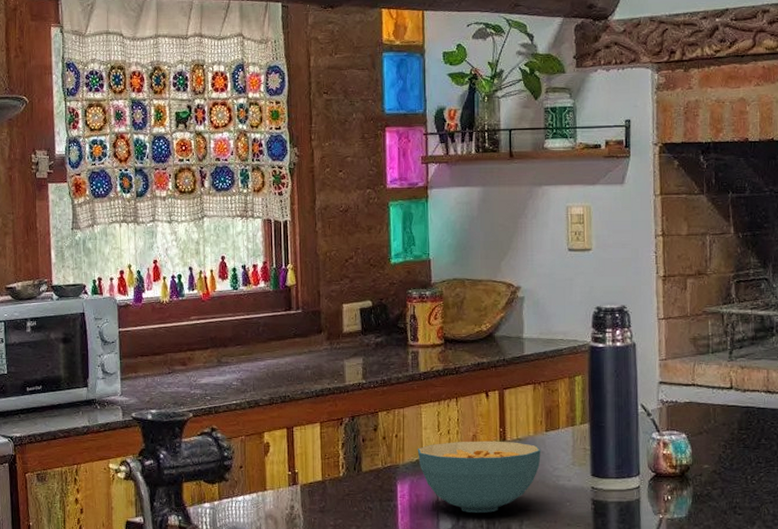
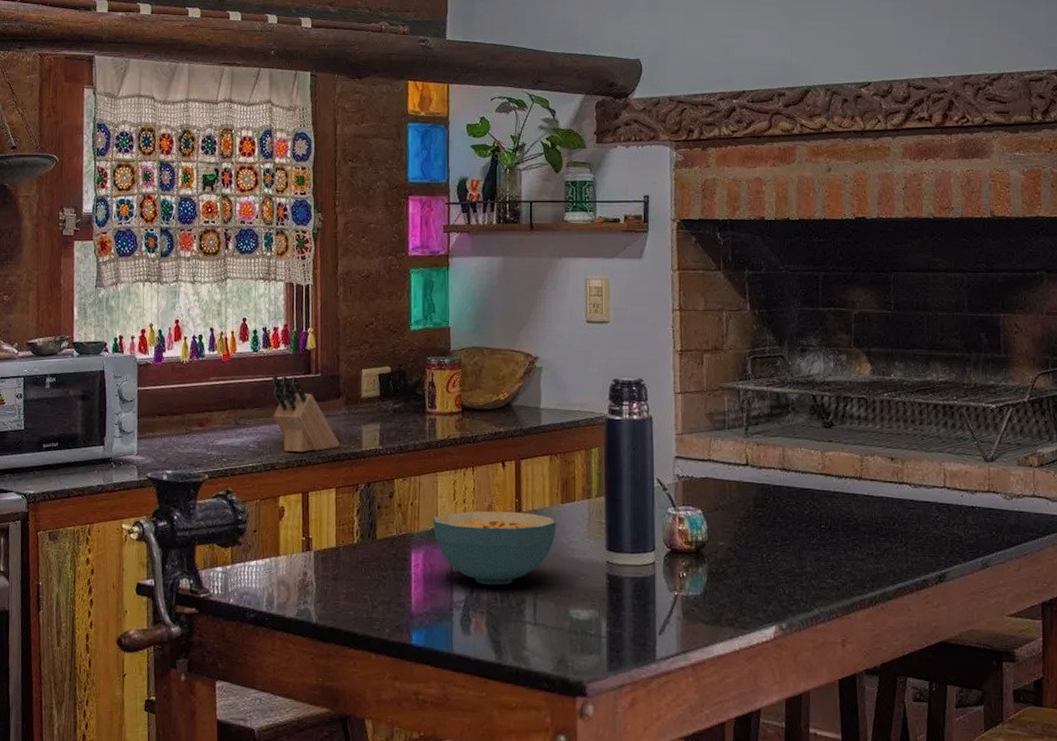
knife block: none [252,312,322,389] -> present [272,375,339,453]

